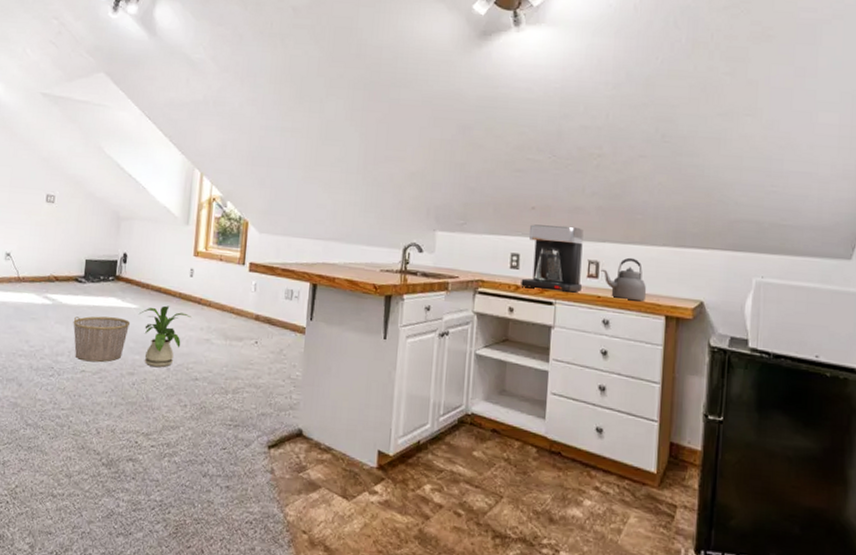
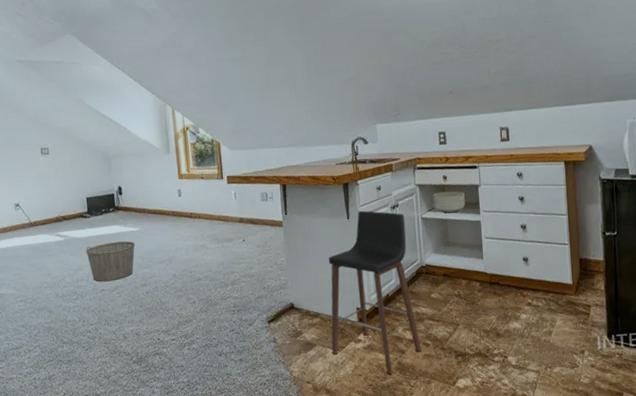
house plant: present [138,305,191,368] -> none [140,224,186,276]
bar stool: none [339,331,455,544] -> present [329,210,422,375]
bowl: none [491,325,533,355] -> present [432,191,465,213]
coffee maker: present [521,224,584,293] -> none [449,102,497,158]
kettle: present [601,257,647,302] -> none [510,120,548,155]

